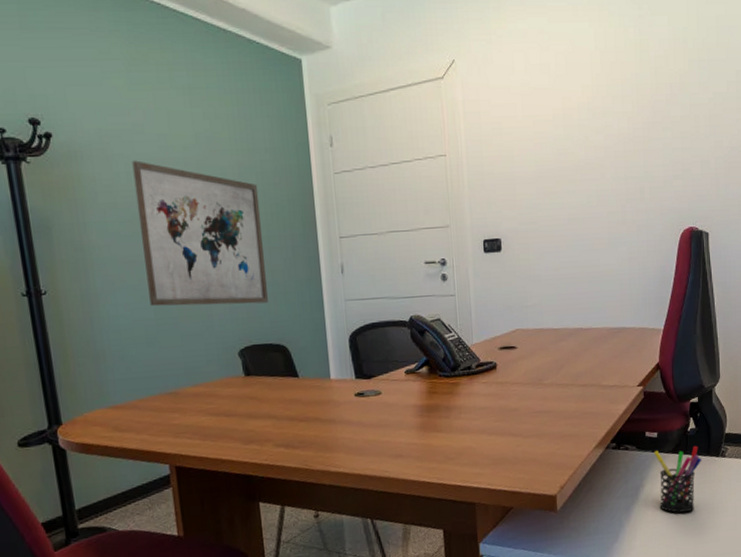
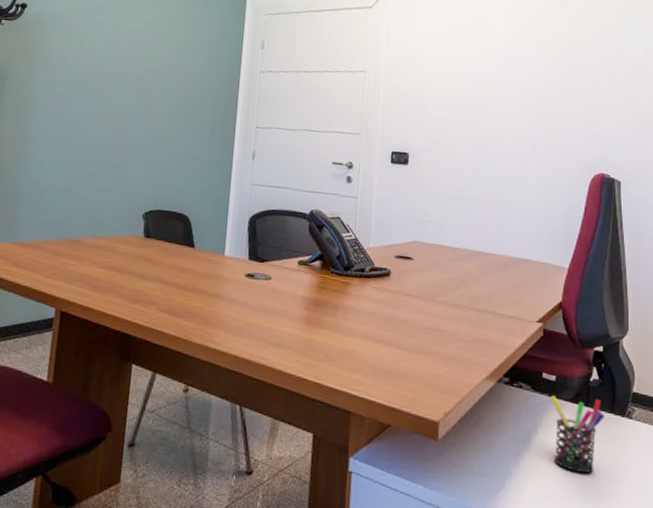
wall art: present [132,160,268,307] -> none [74,35,191,174]

